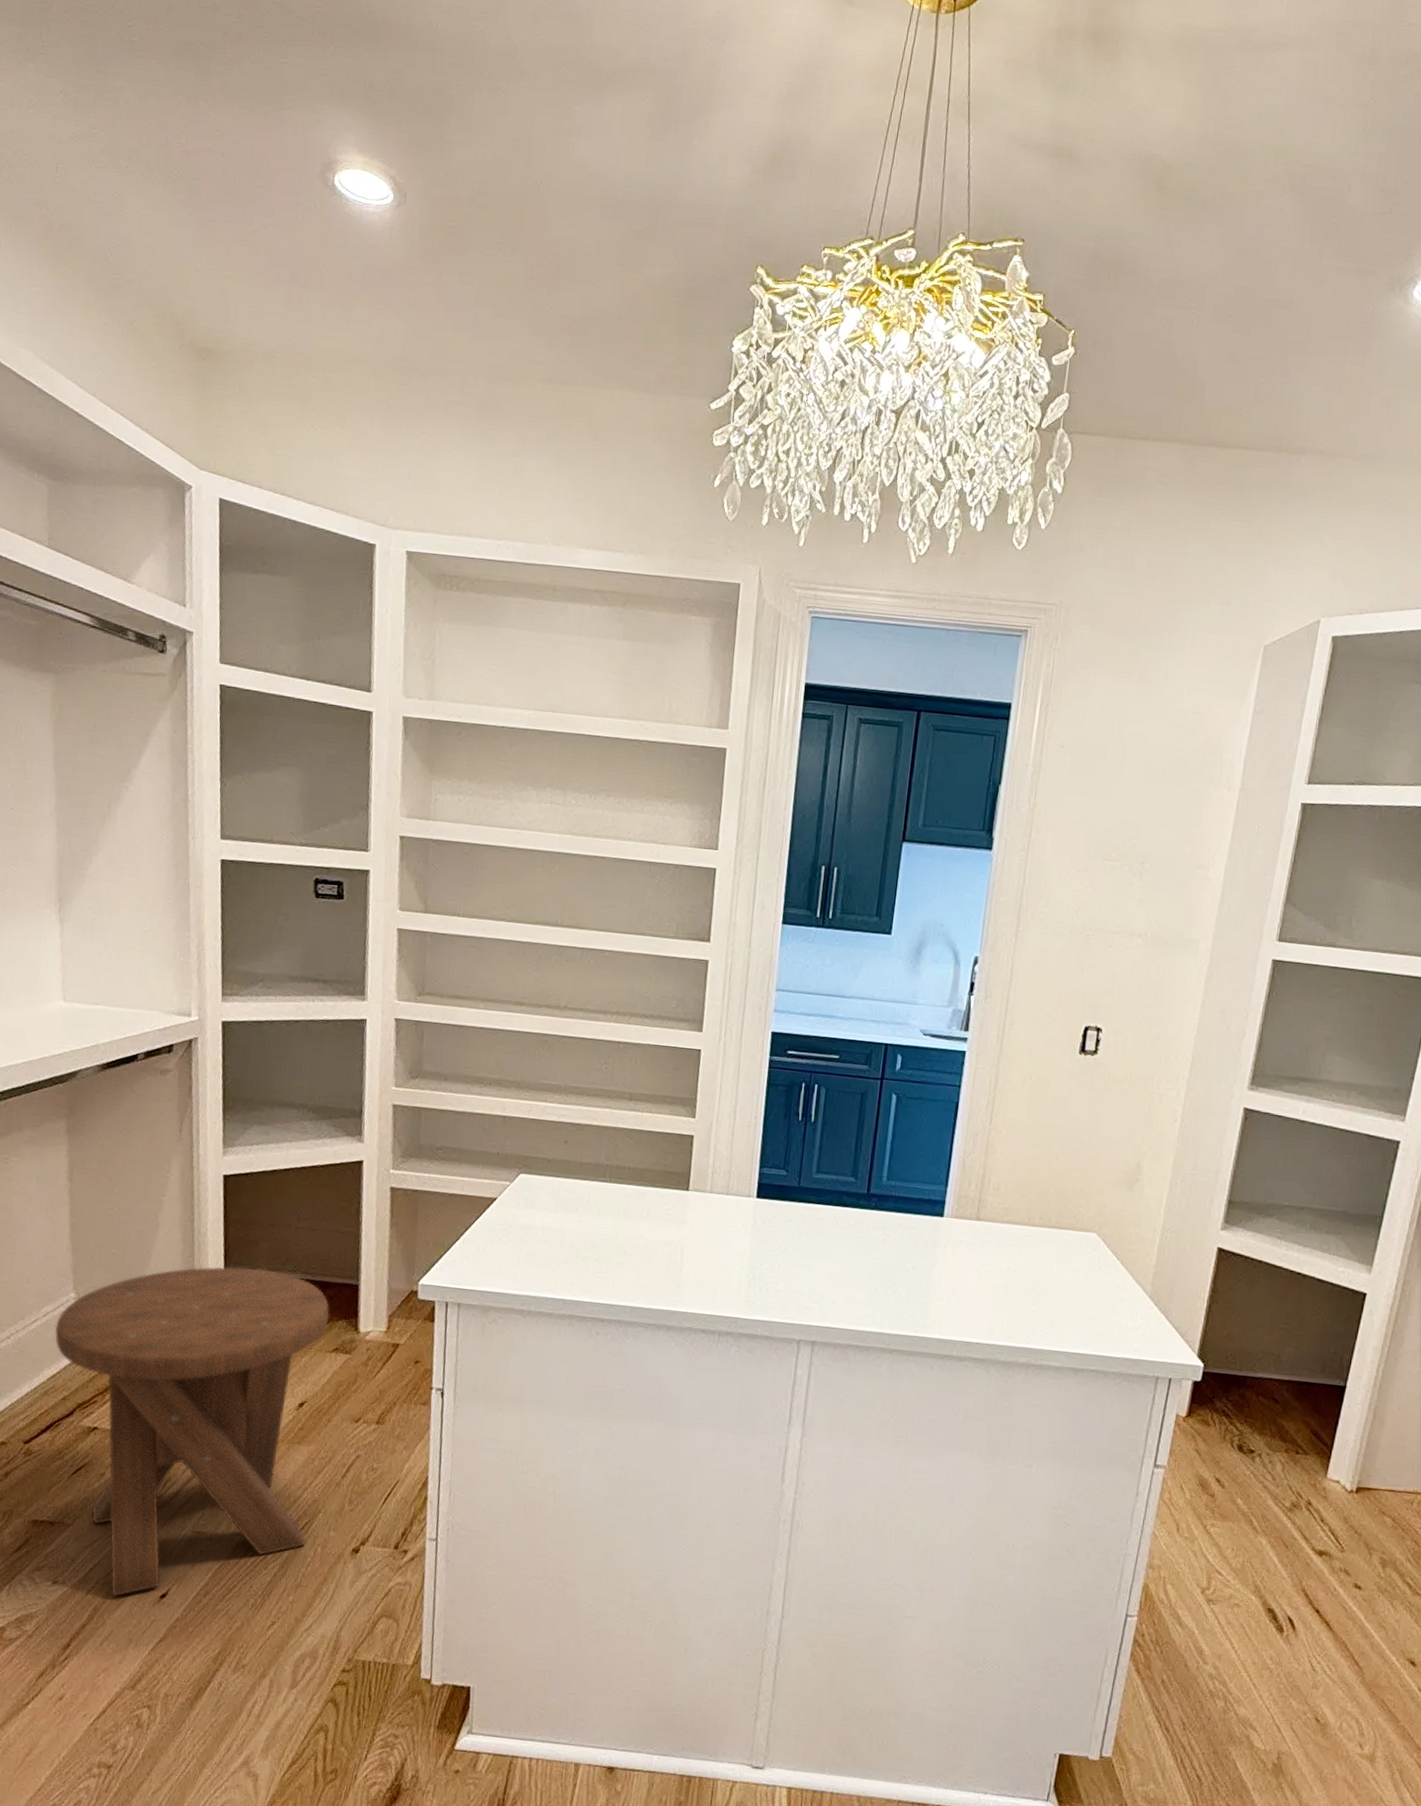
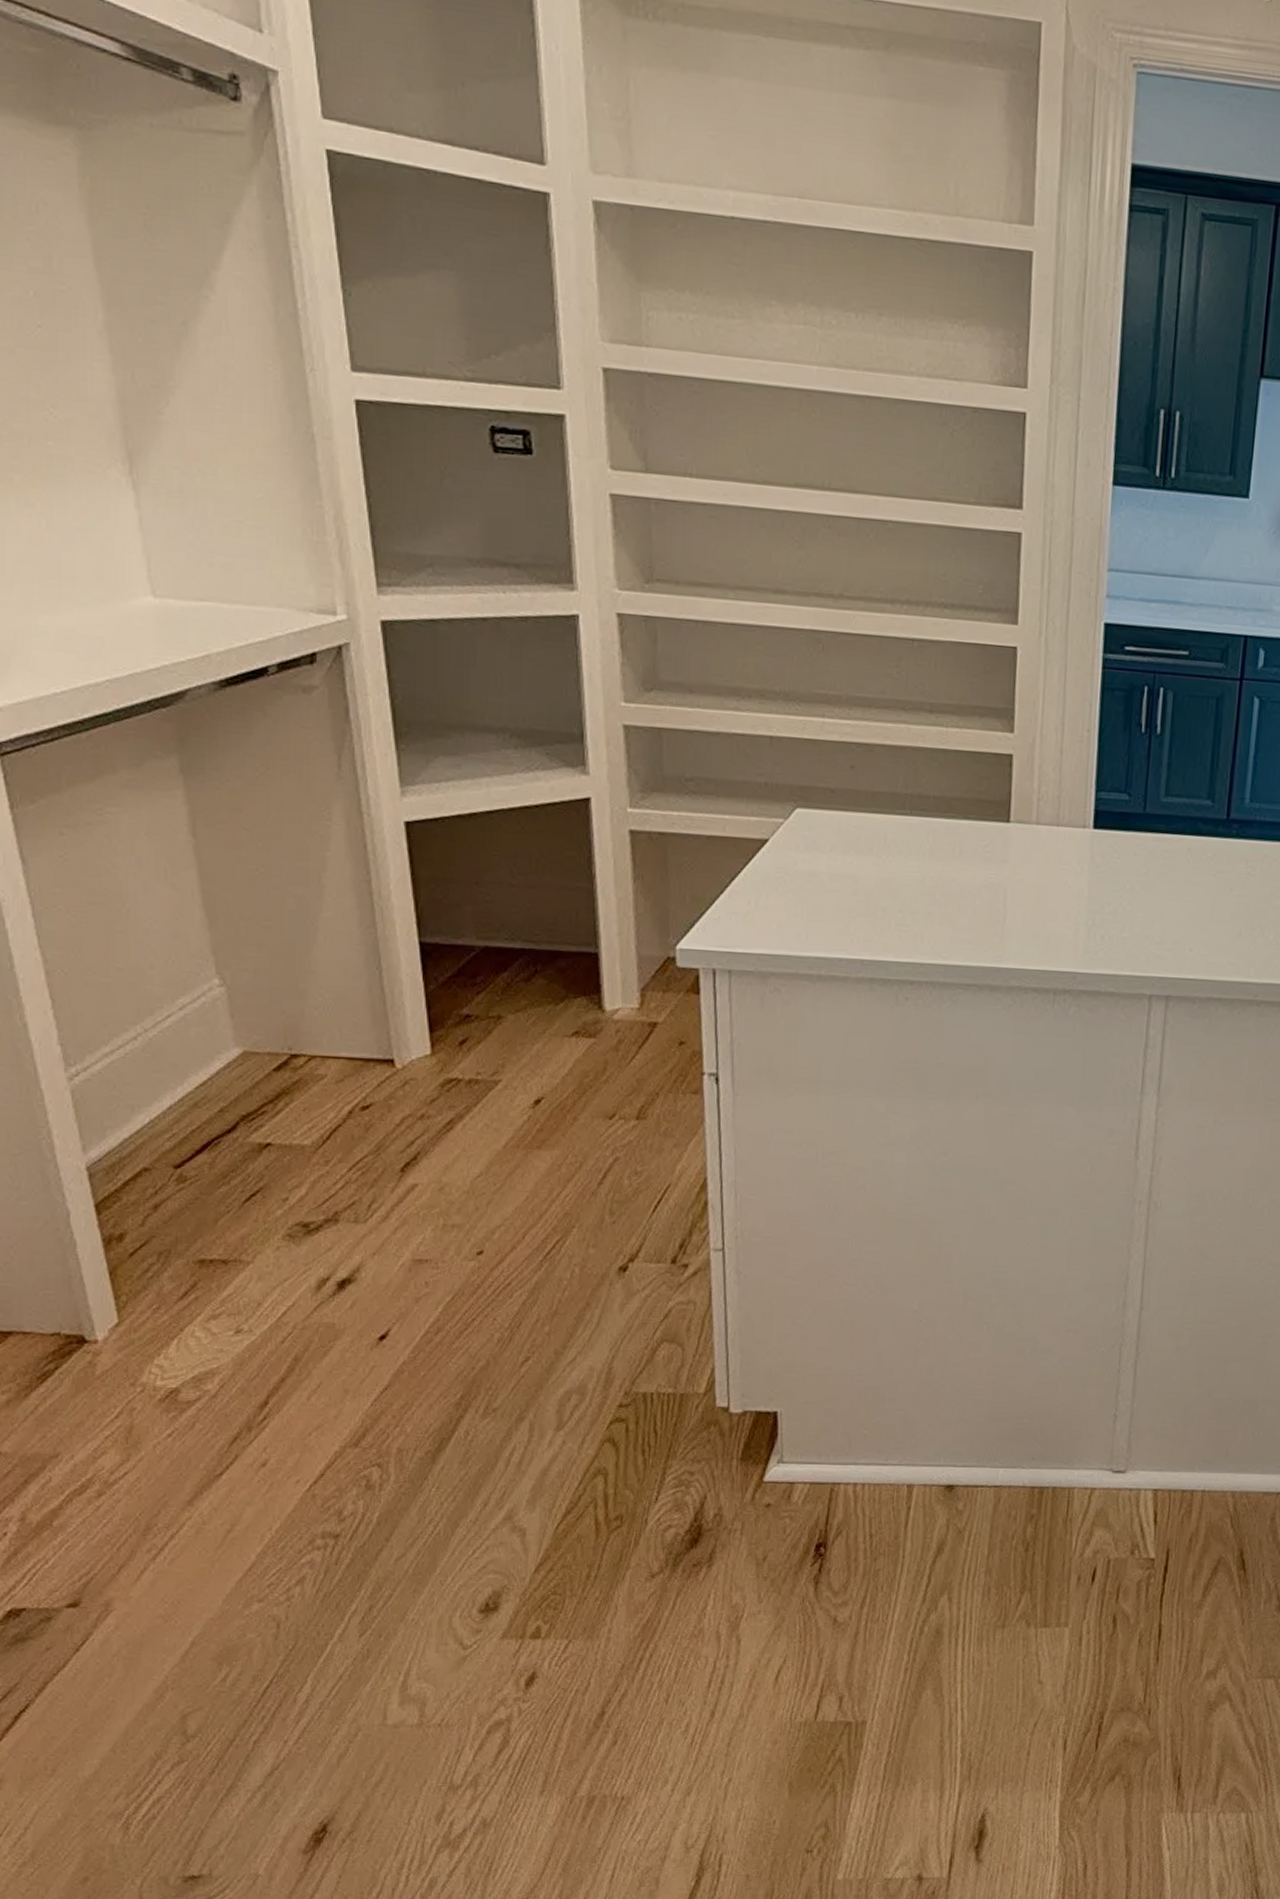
music stool: present [54,1266,329,1596] -> none [197,937,564,1342]

